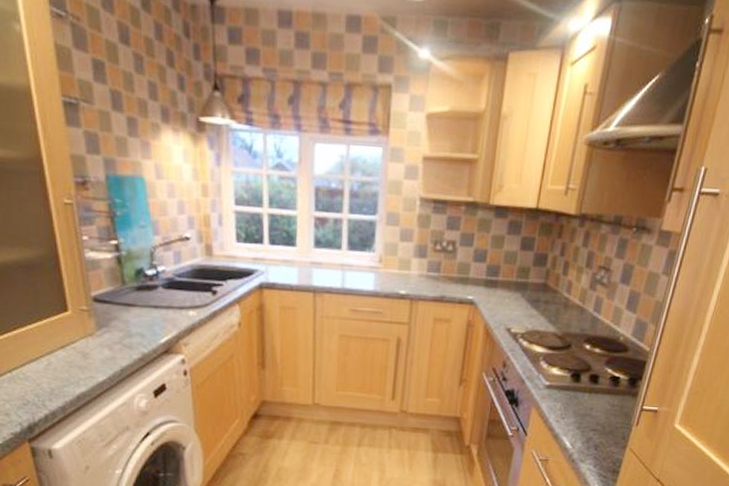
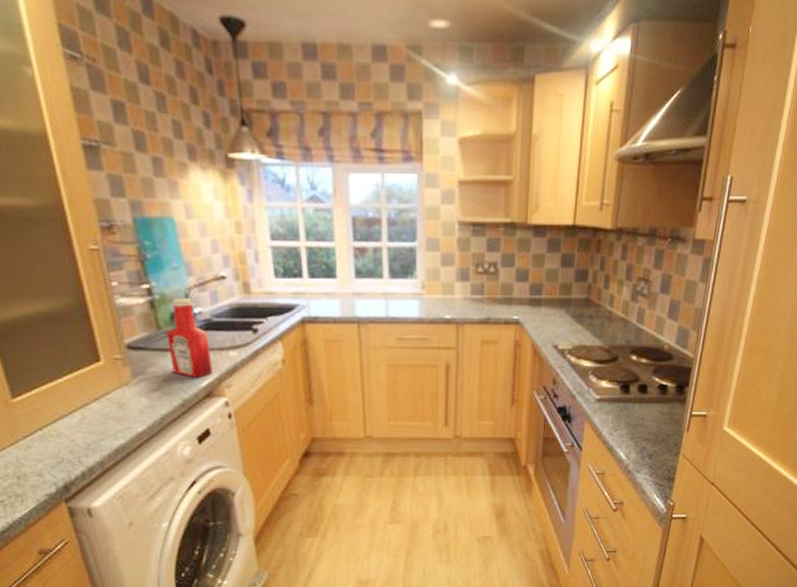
ketchup bottle: none [130,256,172,334] -> present [166,299,213,378]

